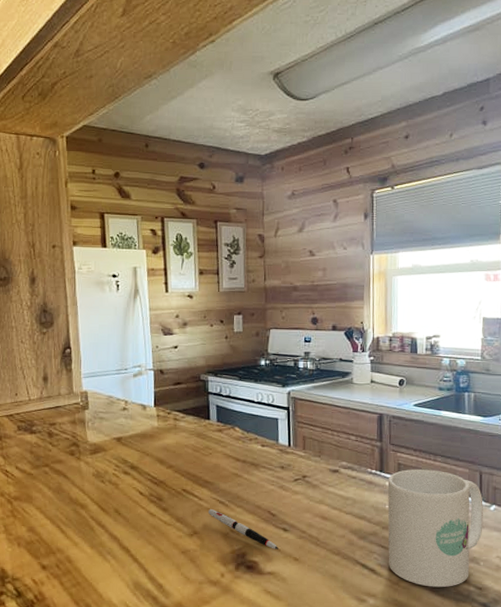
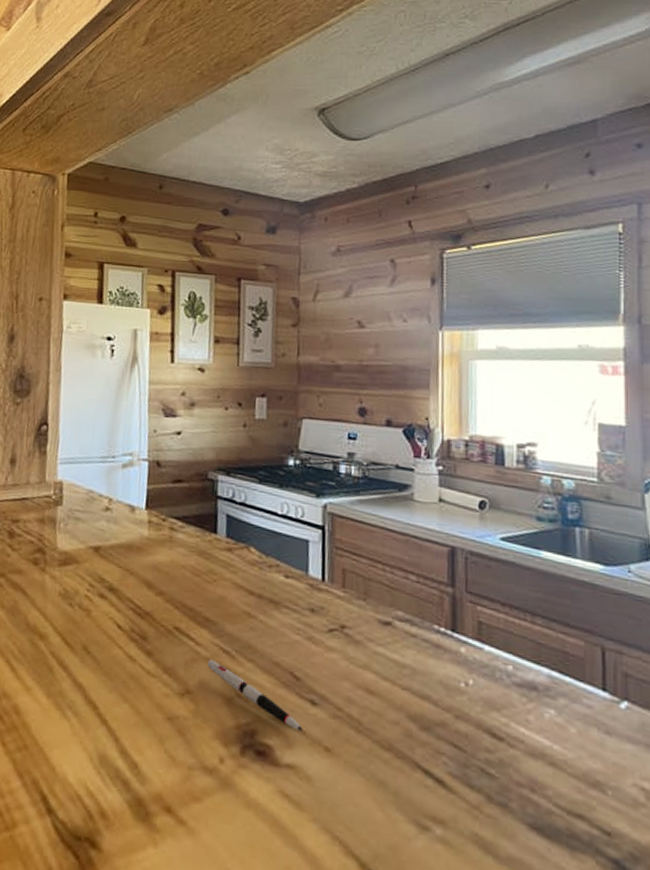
mug: present [387,469,484,588] -> none [462,632,610,825]

